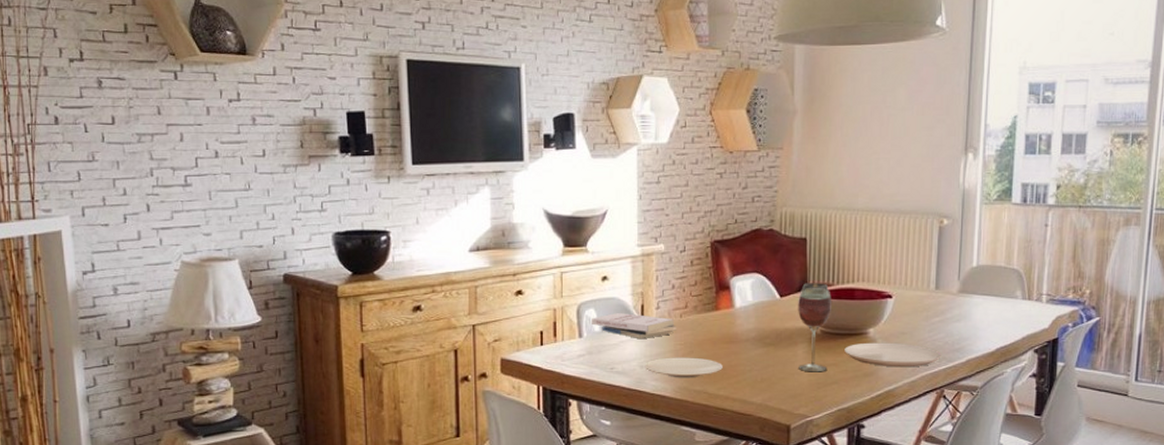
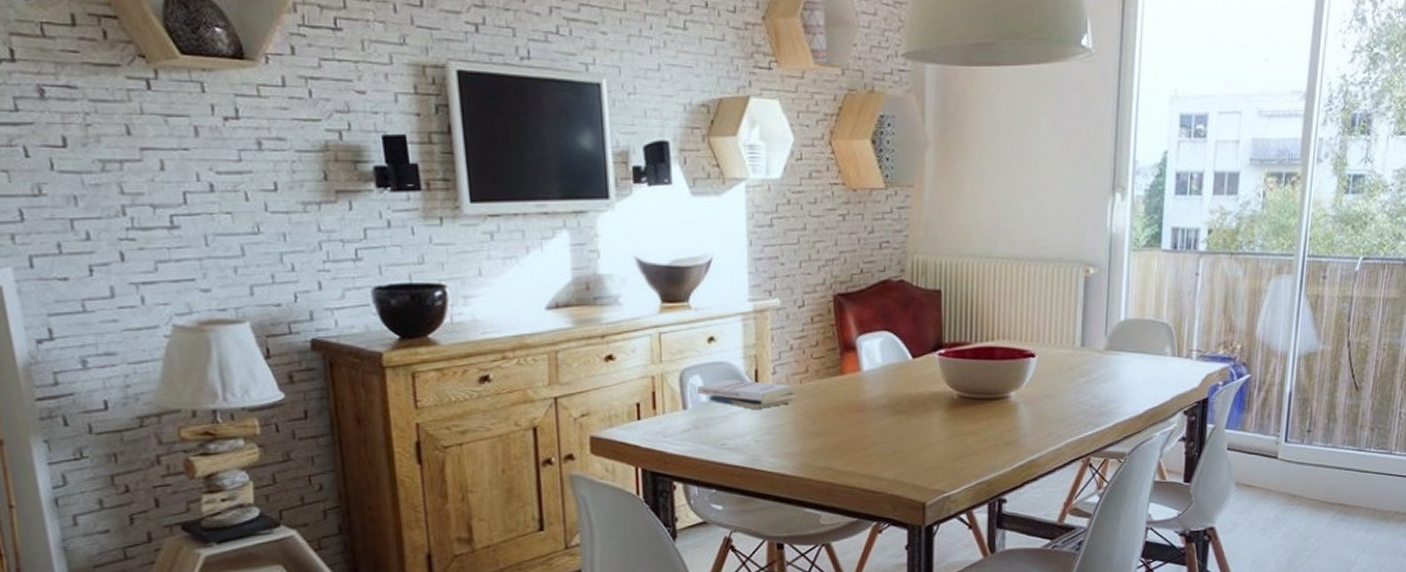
plate: present [644,357,723,378] -> none [760,429,850,454]
wineglass: present [797,283,833,372] -> none [931,341,970,443]
plate: present [844,342,943,368] -> none [984,407,1089,435]

